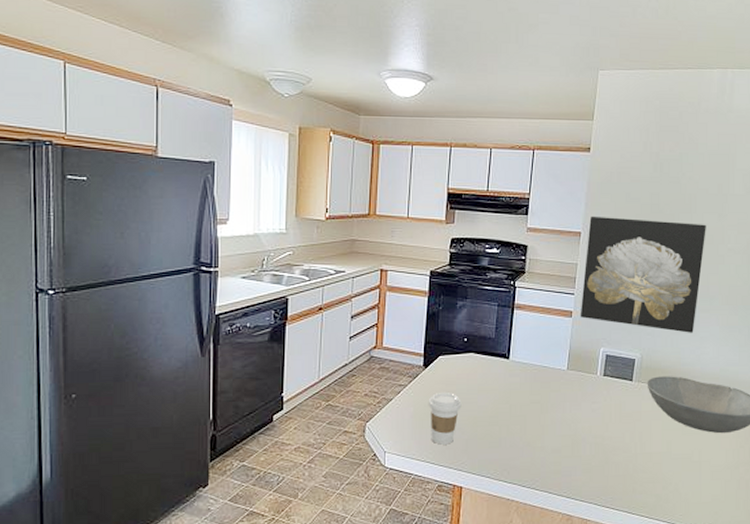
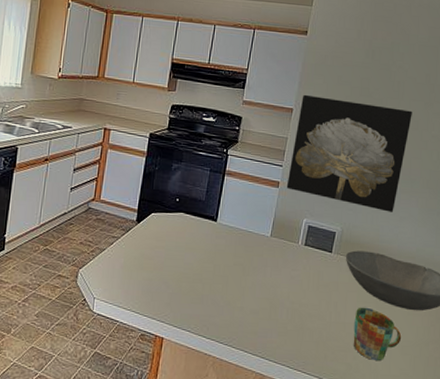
coffee cup: present [428,391,462,445] -> none [138,246,169,297]
mug: none [661,434,711,489] -> present [353,307,402,360]

